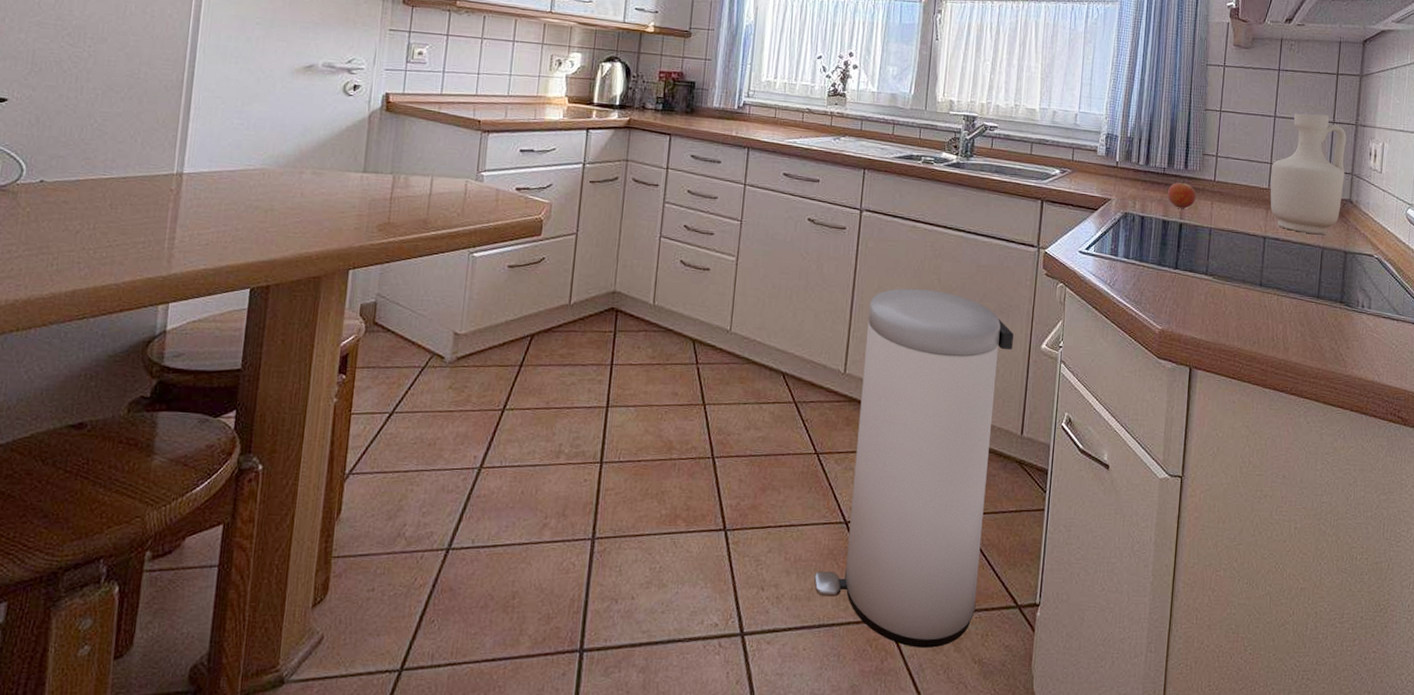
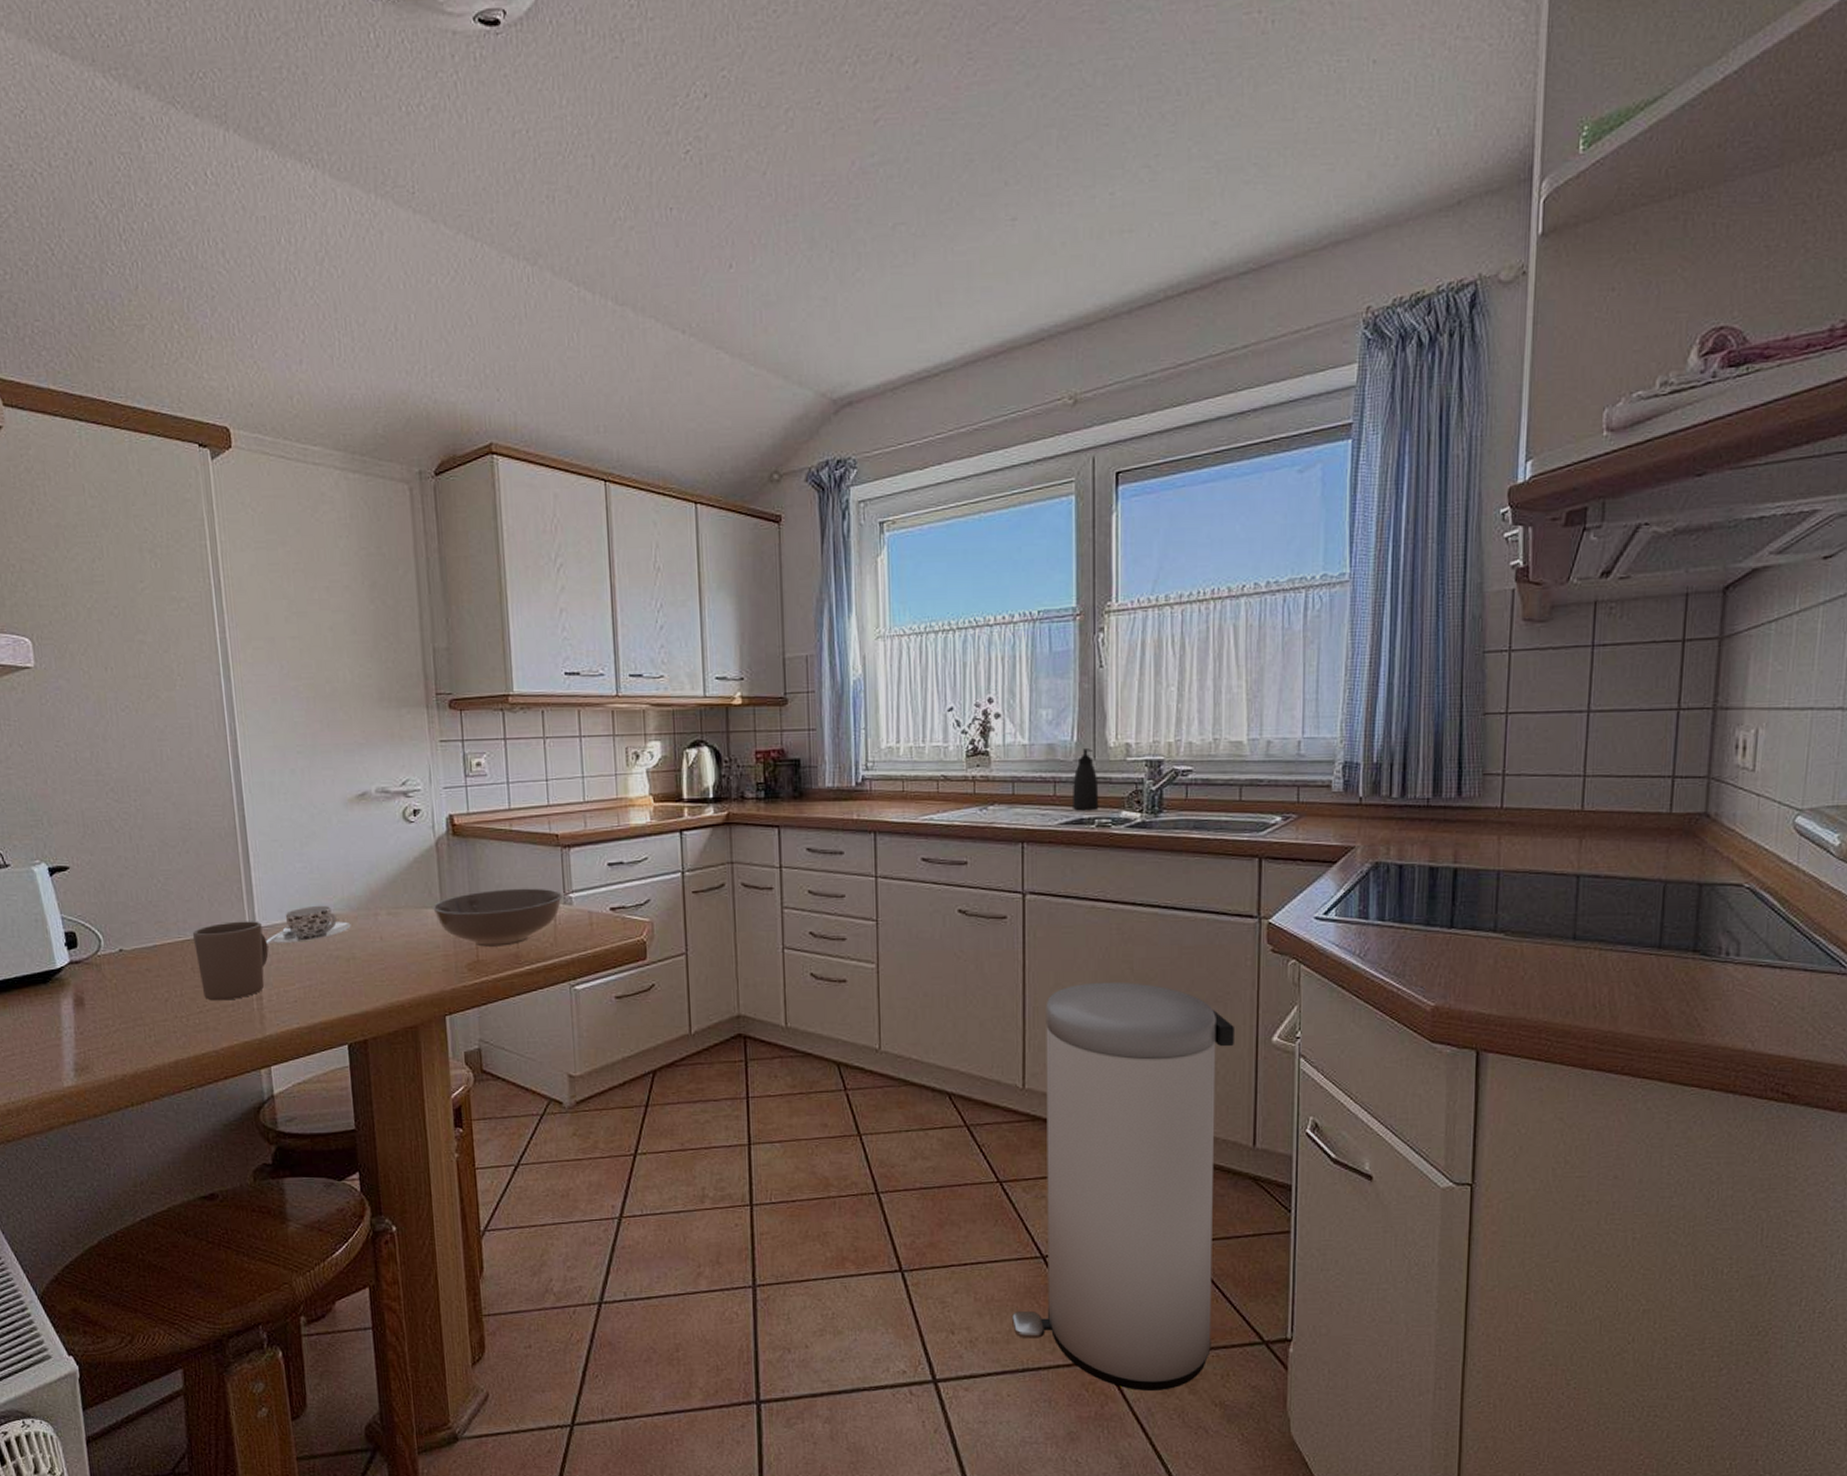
mug: none [116,165,191,238] -> present [192,921,269,1001]
teacup: none [190,158,276,191] -> present [266,905,351,945]
bowl: none [355,162,475,212] -> present [433,888,562,947]
soap dispenser: none [906,101,927,150] -> present [1073,748,1099,811]
fruit: present [1167,180,1196,209] -> none [1434,811,1476,849]
ceramic jug: present [1270,113,1347,235] -> none [1584,699,1699,865]

